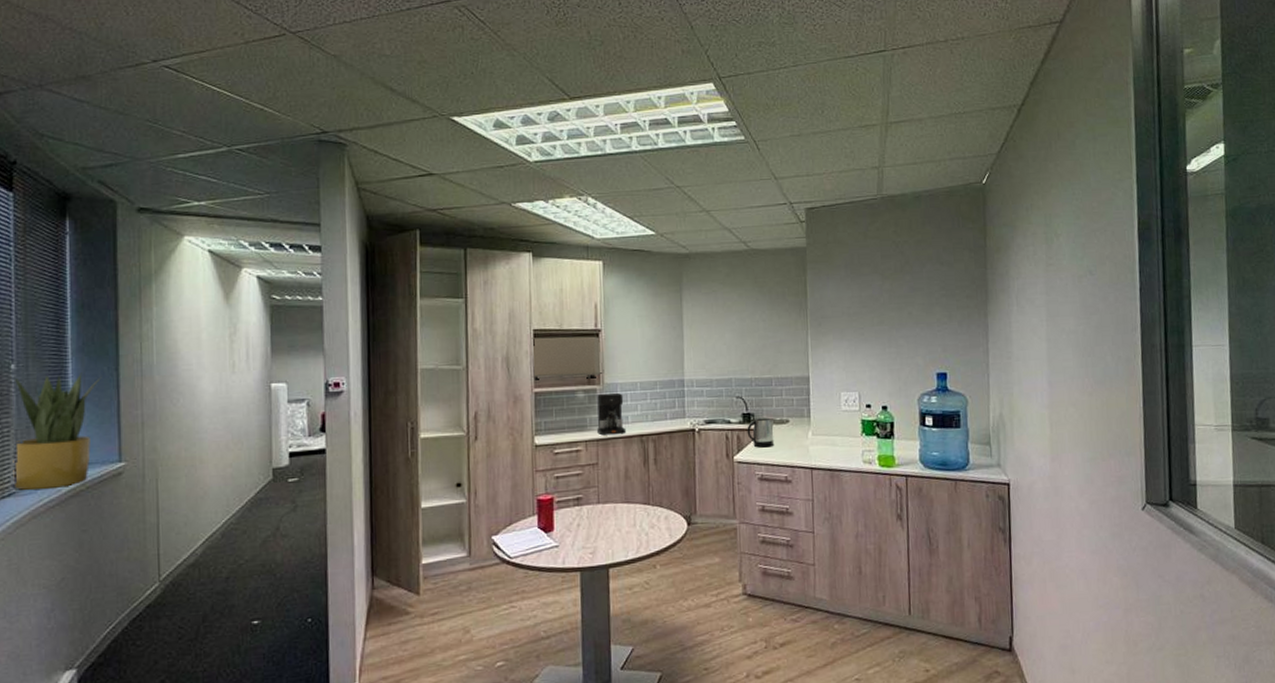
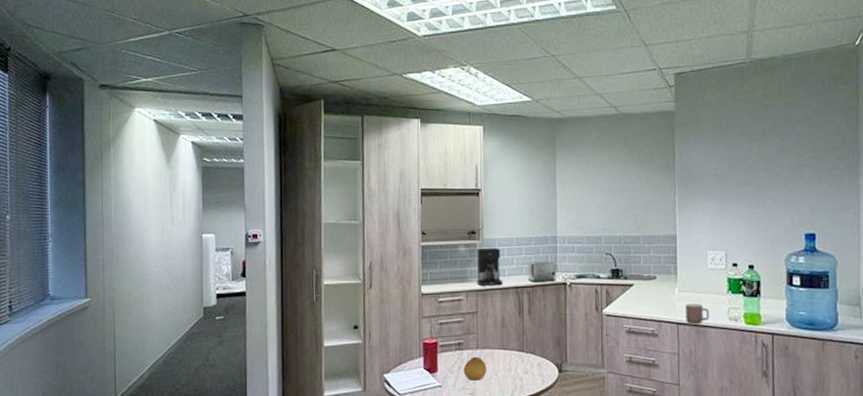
planter: present [13,372,102,491] -> none [8,223,73,319]
fruit: none [582,512,609,539] -> present [463,356,487,381]
toaster: none [653,406,685,430] -> present [528,261,557,282]
kettle: present [747,417,775,448] -> none [615,273,642,302]
mug: none [819,447,844,469] -> present [685,304,710,325]

